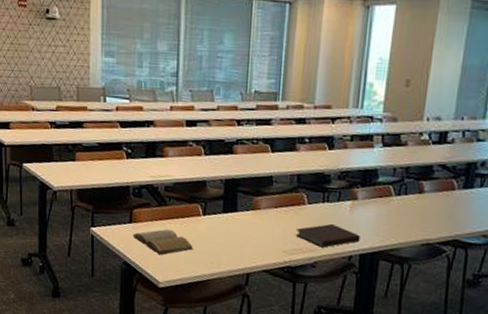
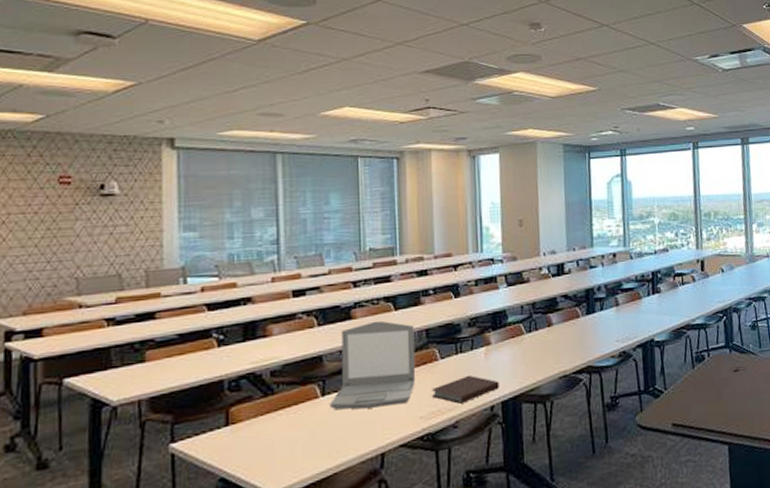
book: present [133,229,194,255] -> none [231,422,314,459]
laptop: none [209,159,287,236] -> present [330,320,416,410]

